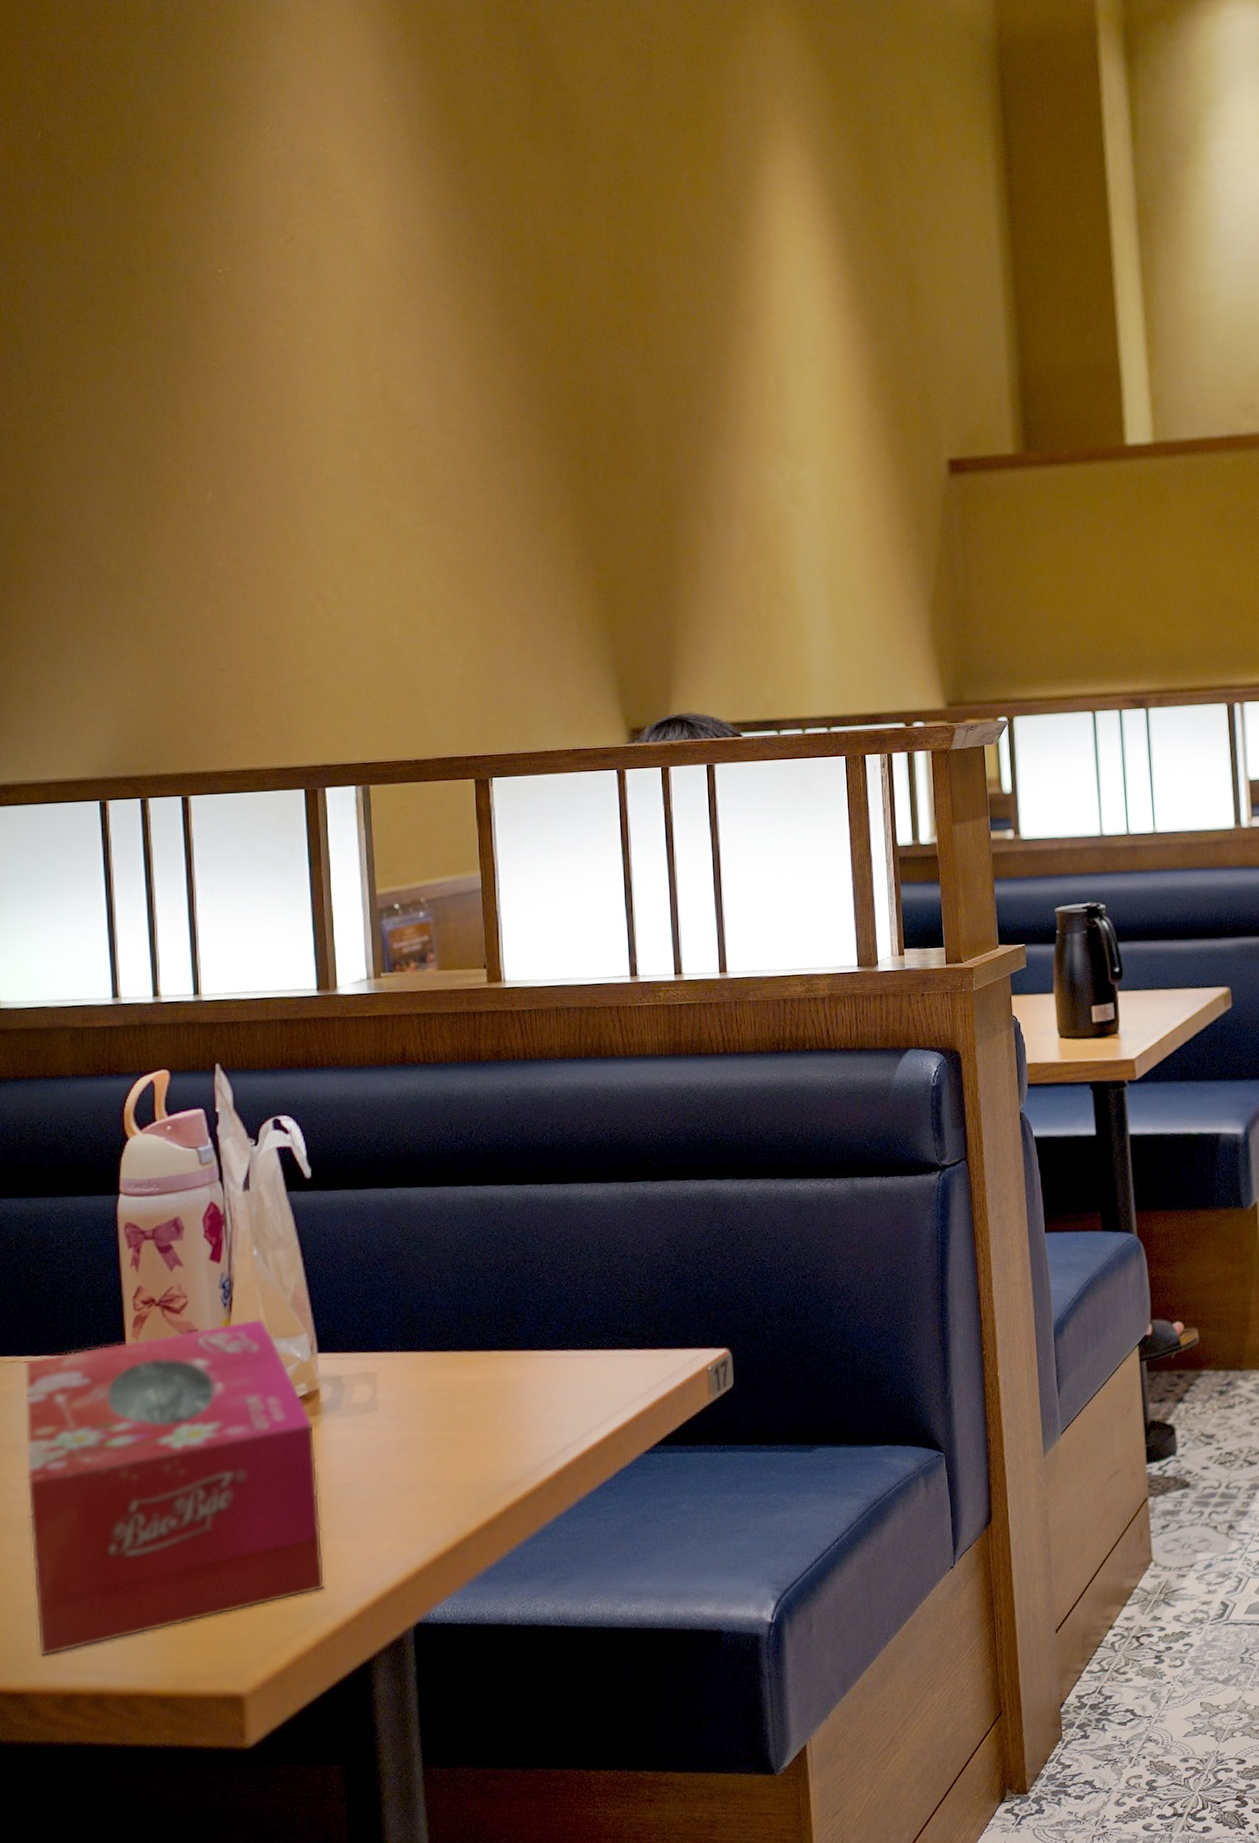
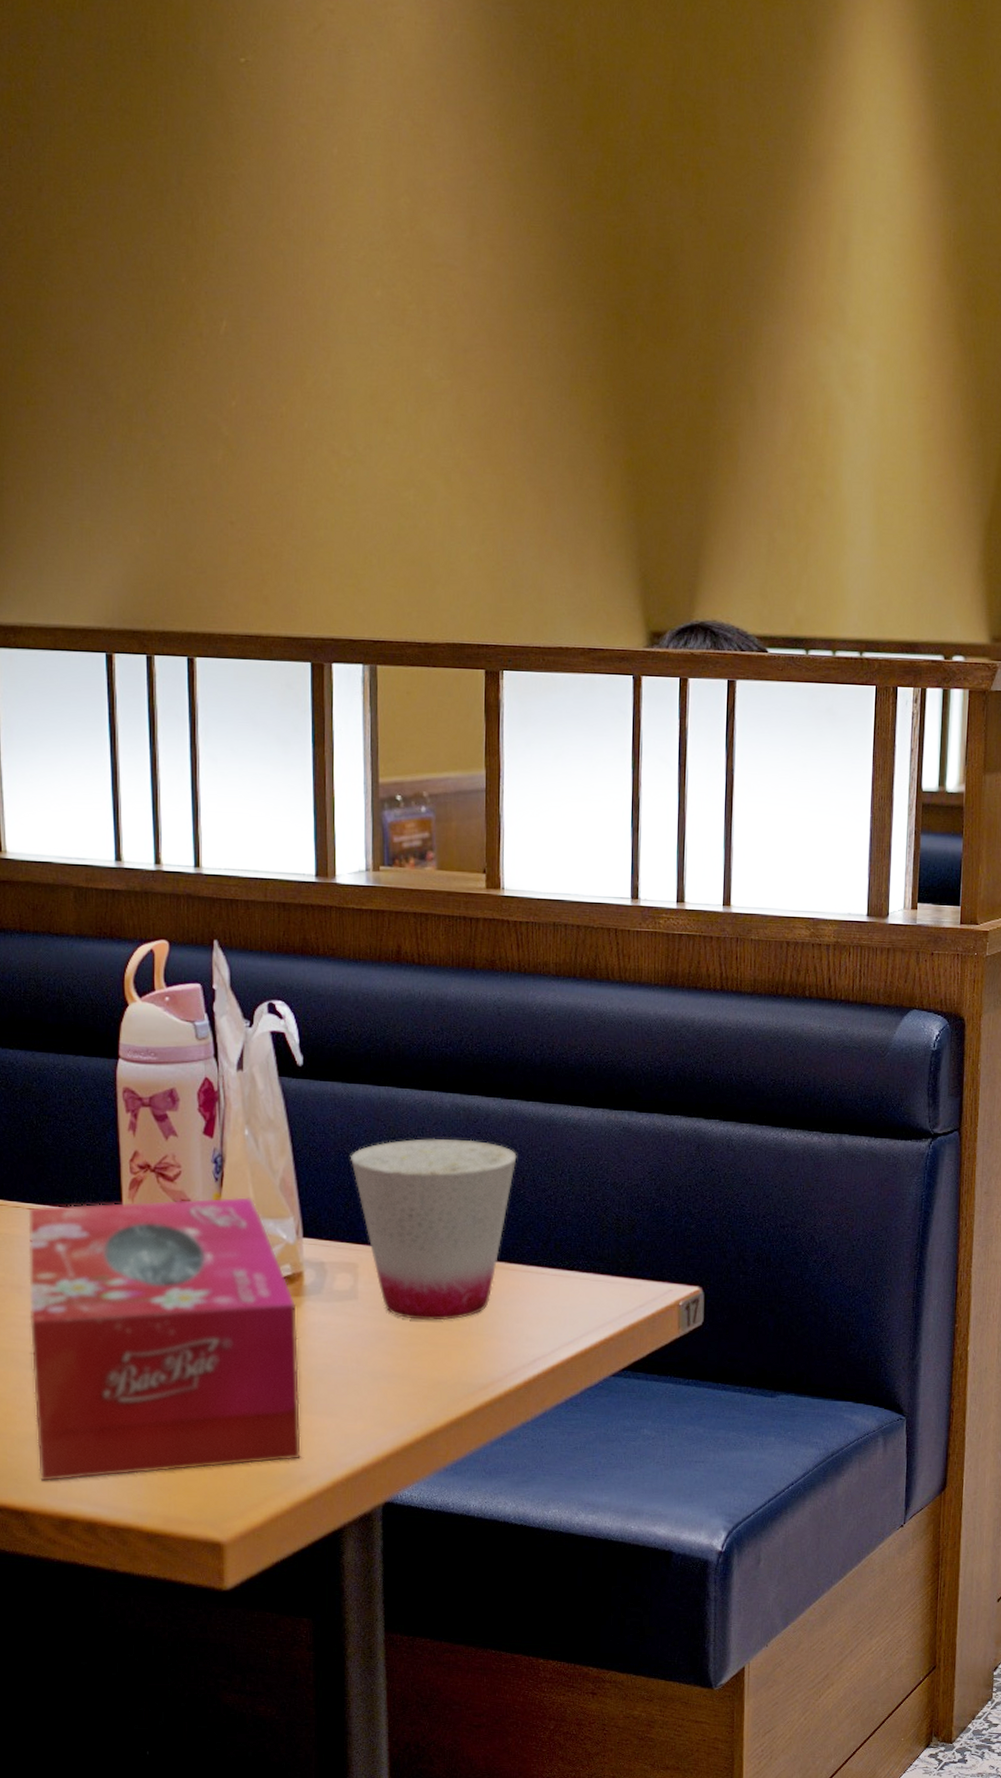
cup: none [363,1230,534,1423] -> present [350,1138,517,1321]

